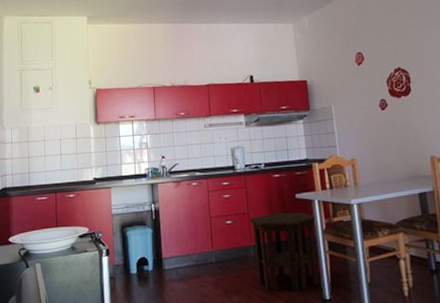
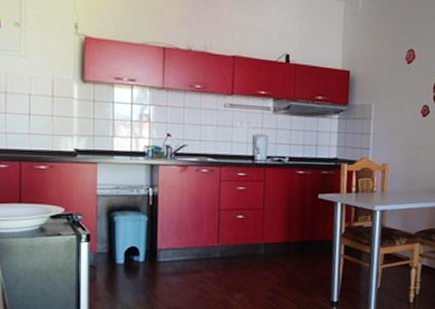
side table: present [249,212,319,292] -> none [263,212,336,293]

